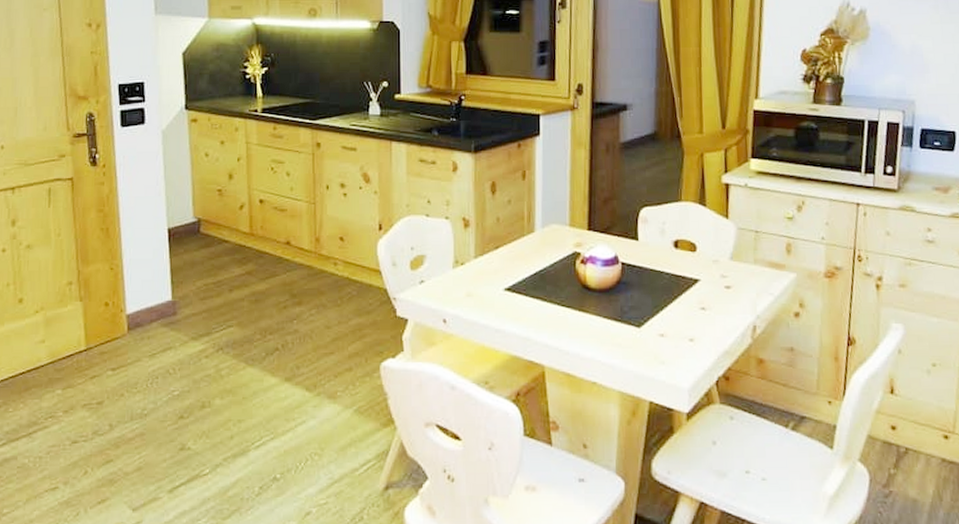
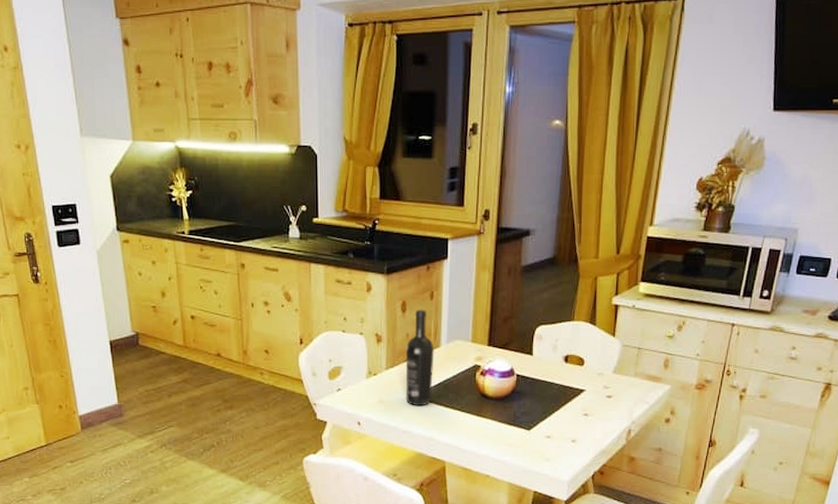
wine bottle: none [496,190,528,300] -> present [405,309,434,406]

